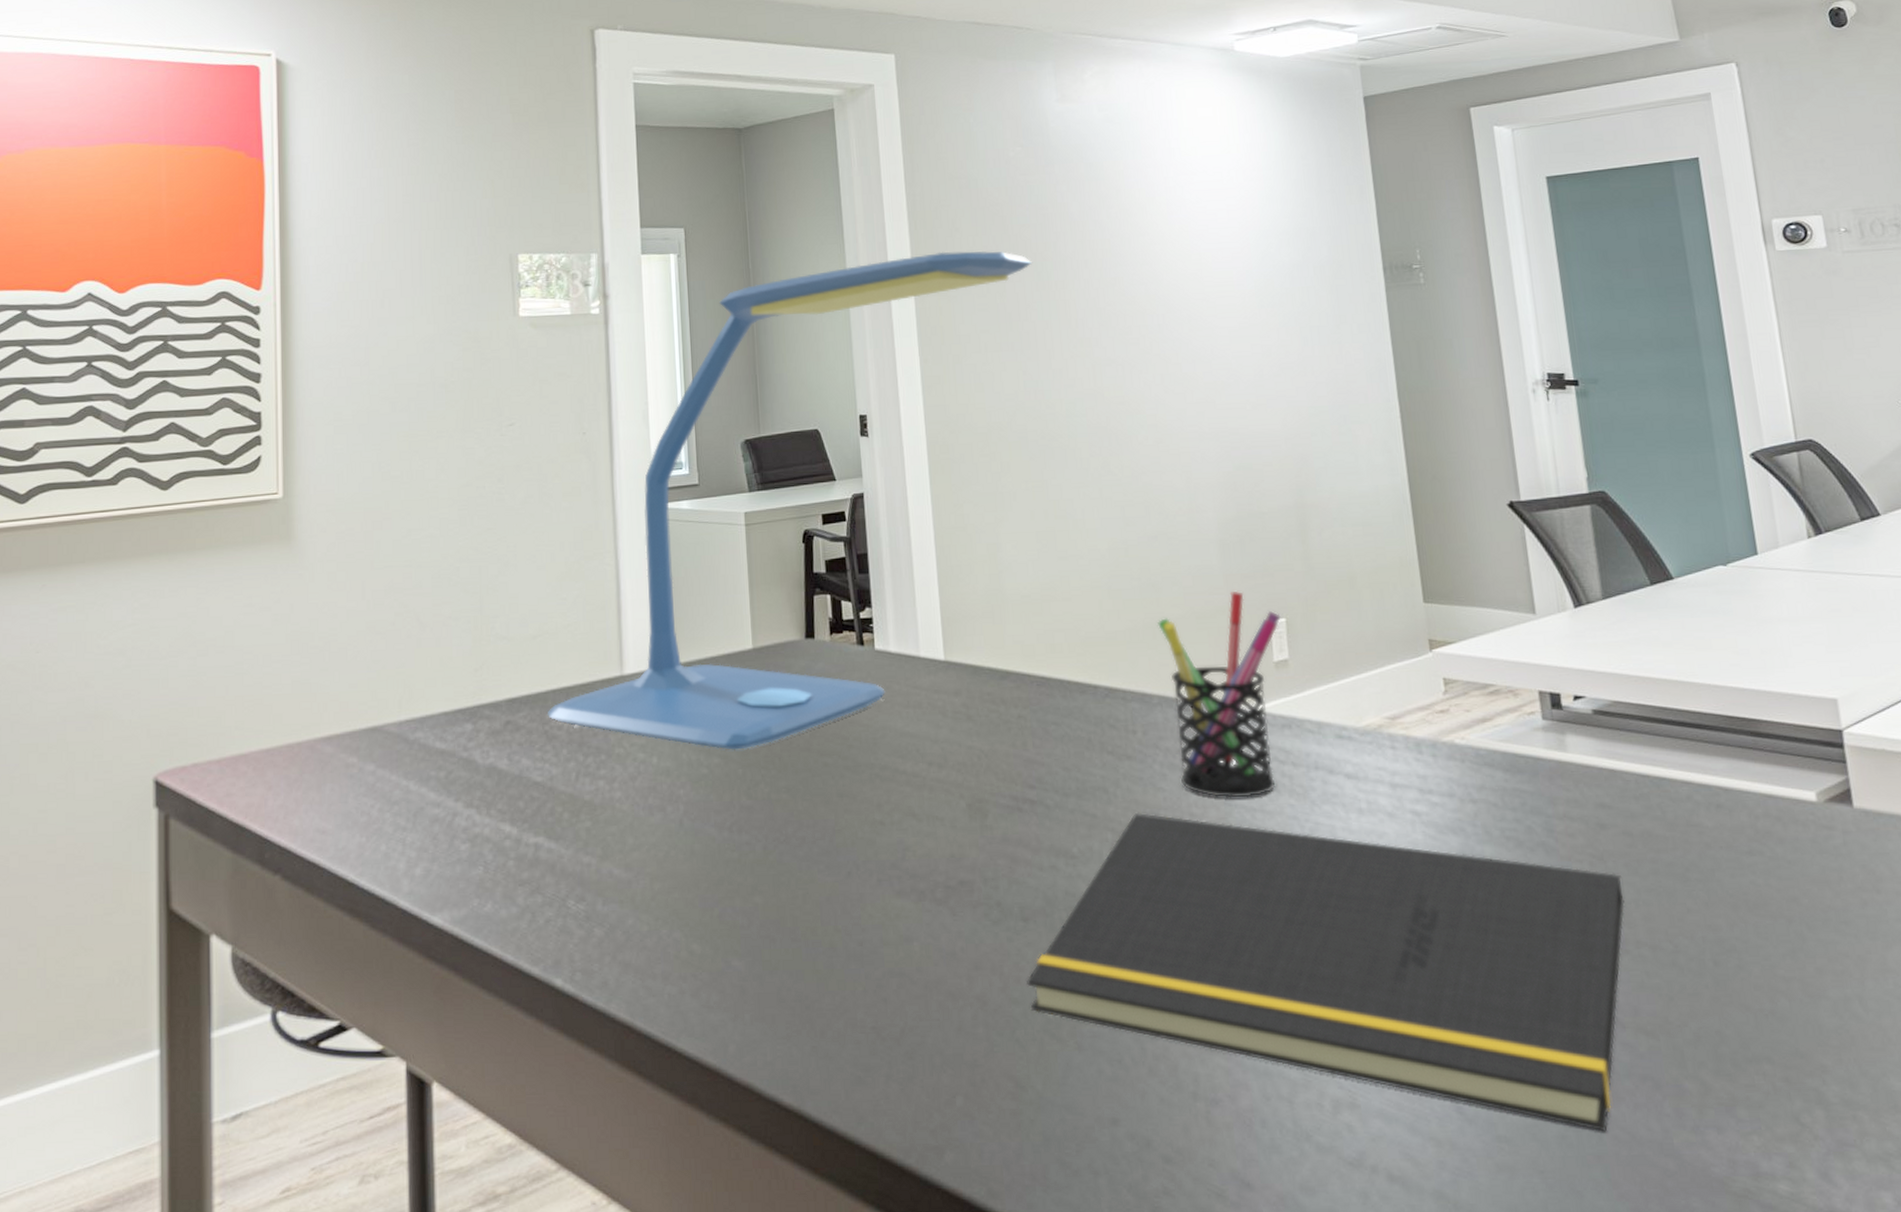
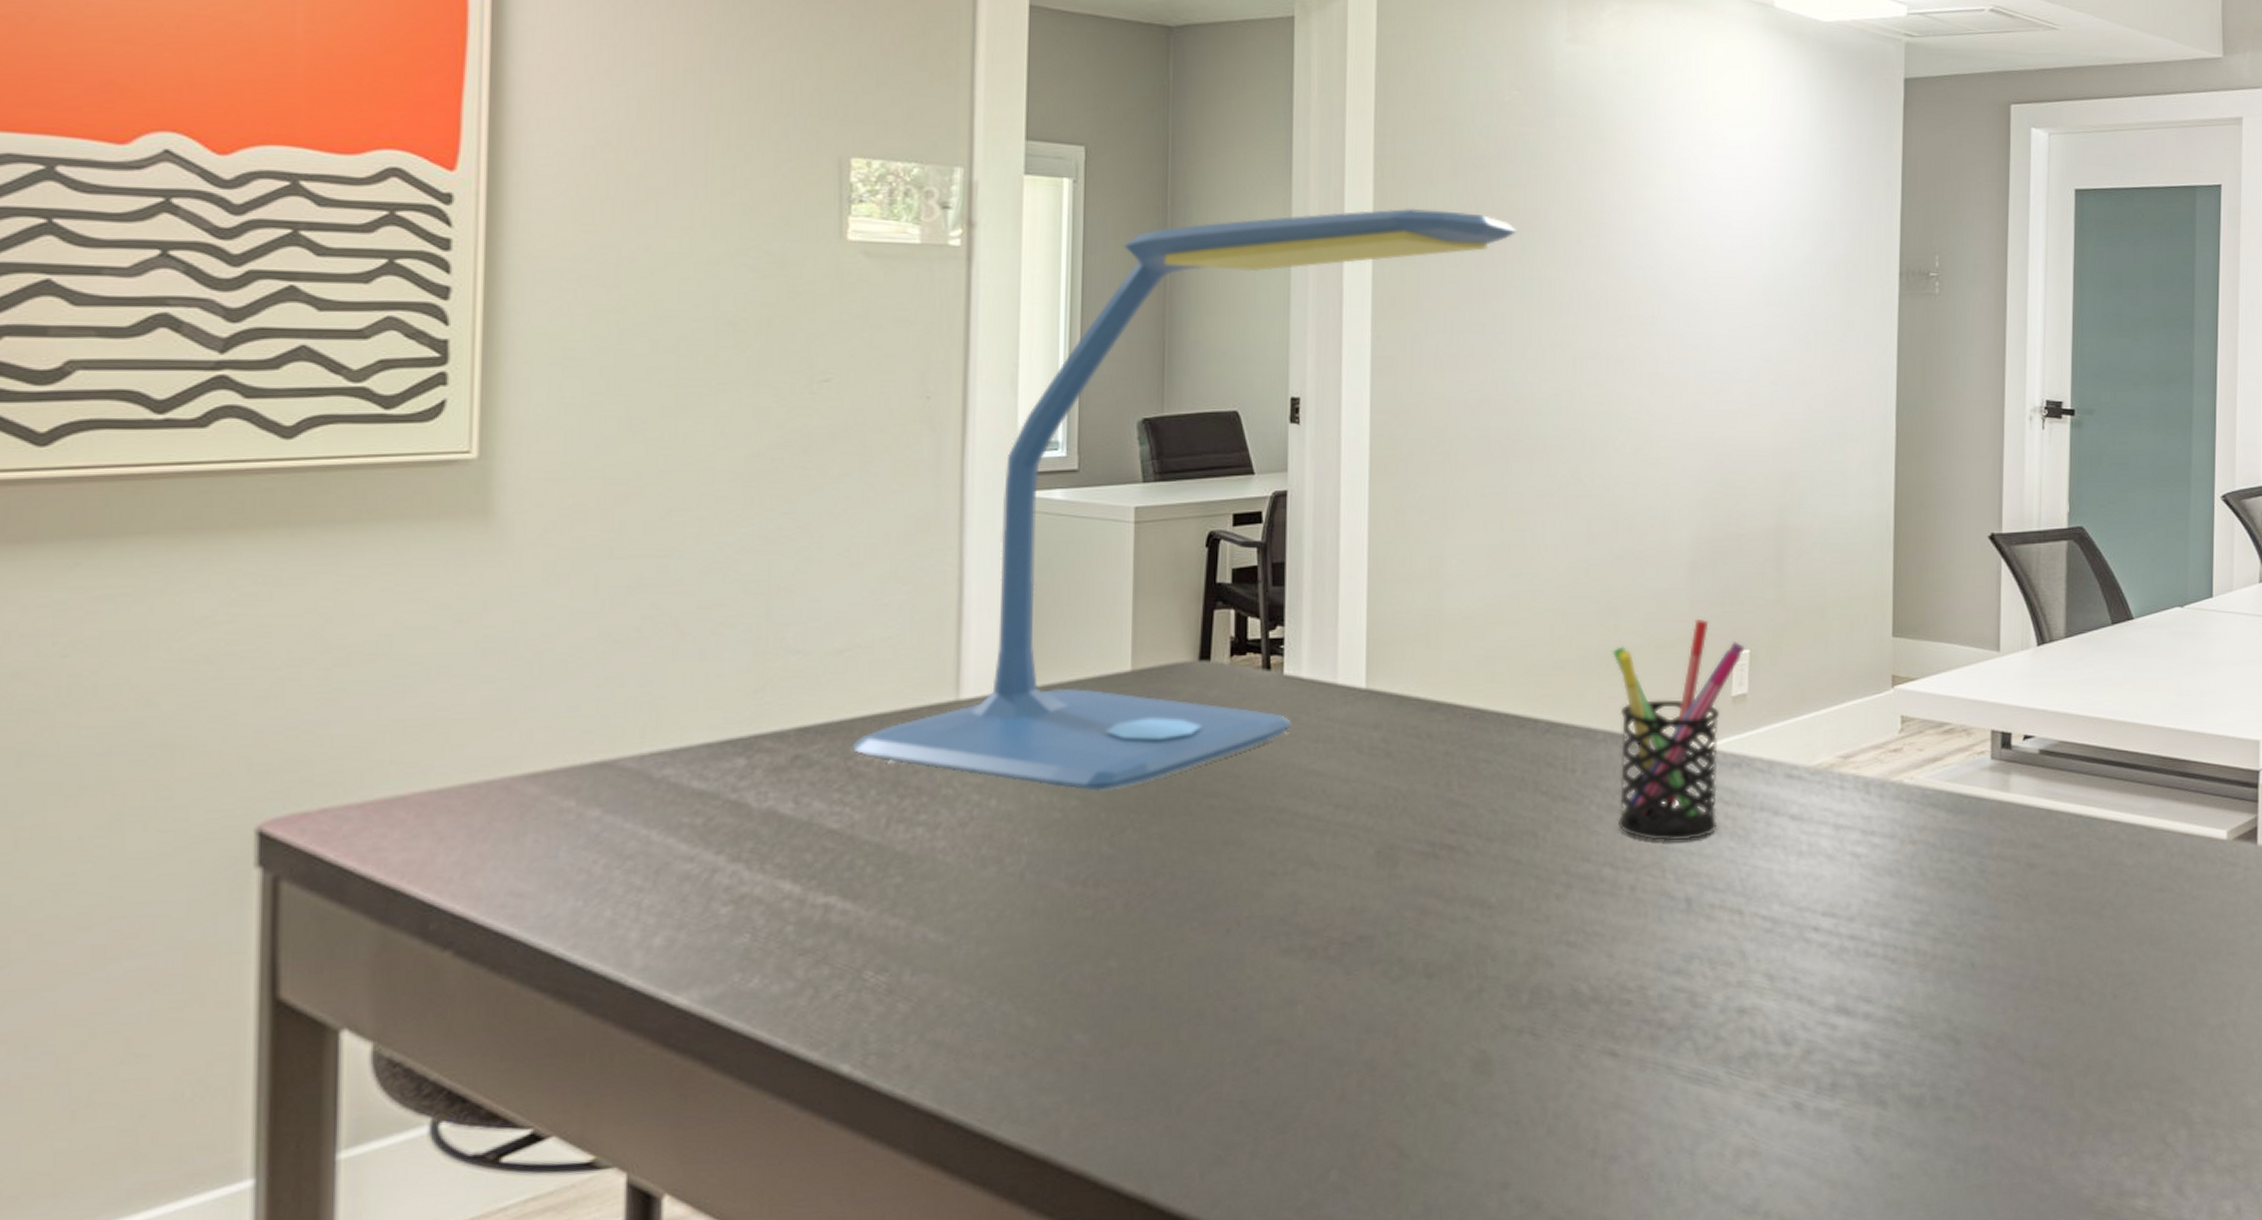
notepad: present [1027,812,1625,1132] -> none [1423,857,2042,1163]

